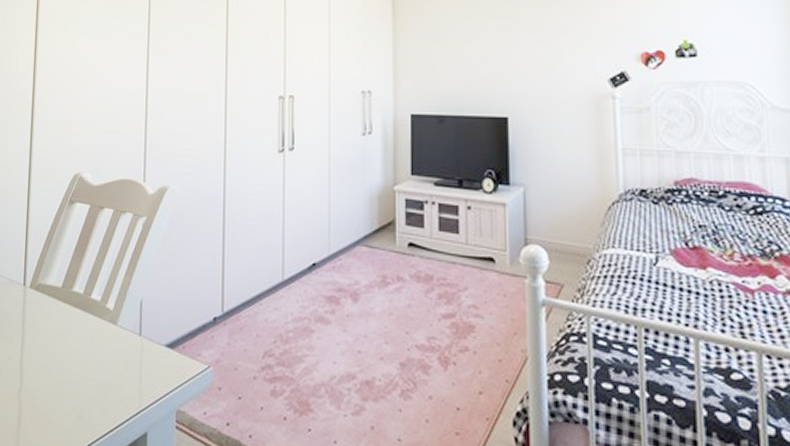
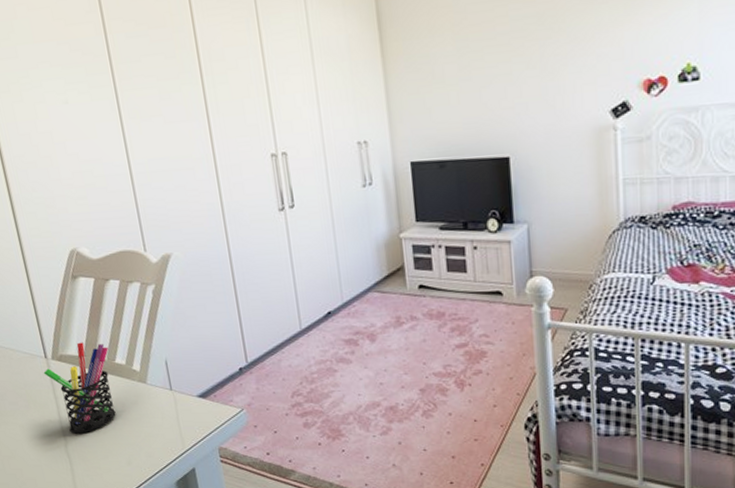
pen holder: none [18,272,87,377] -> present [43,342,116,434]

